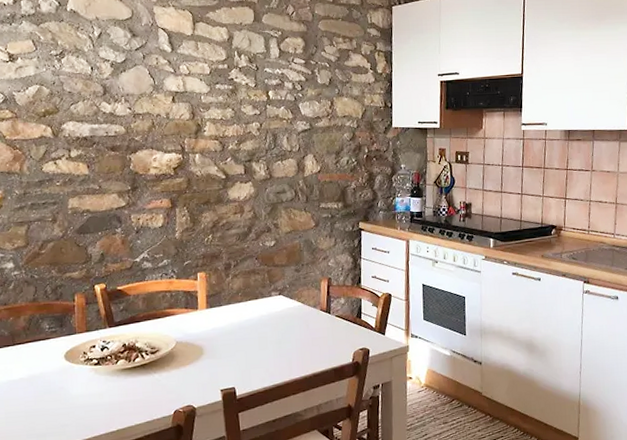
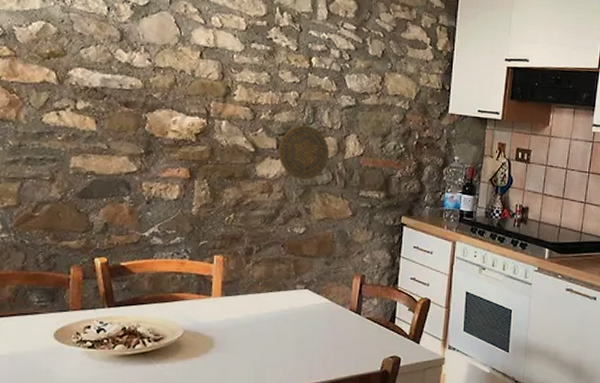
decorative plate: none [246,151,291,199] -> present [278,125,330,181]

